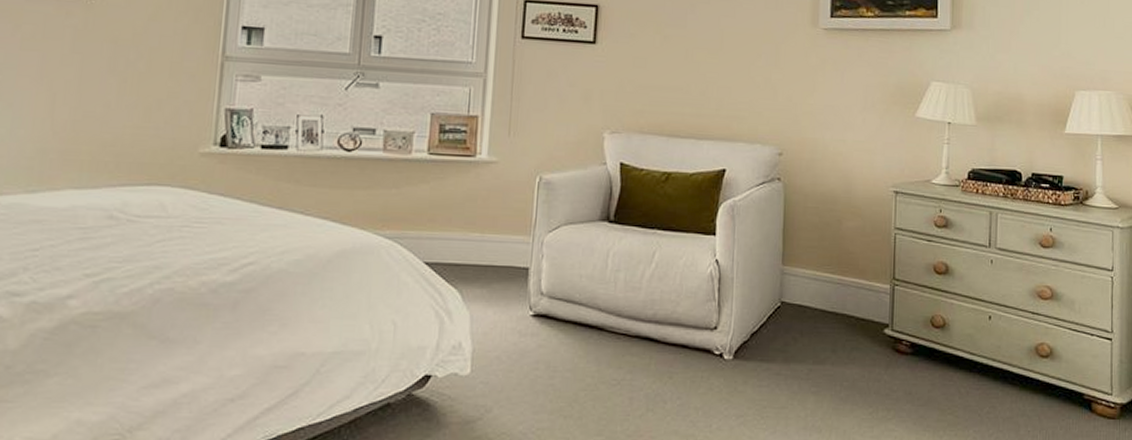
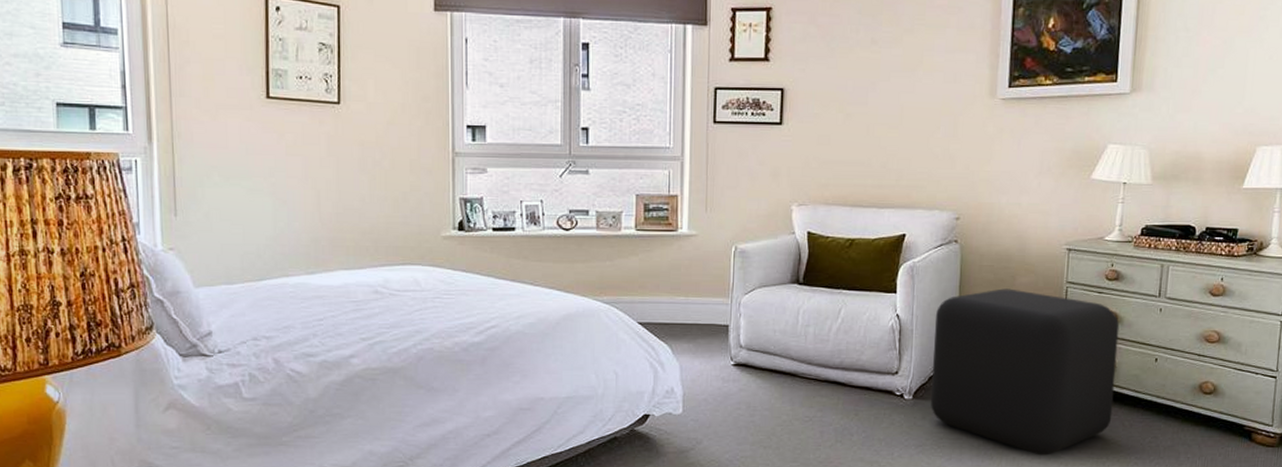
cube: none [752,233,951,428] -> present [930,288,1120,456]

